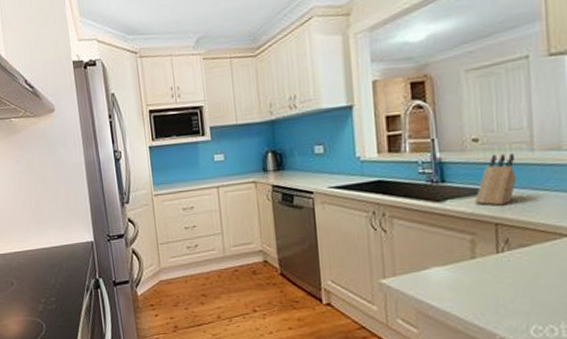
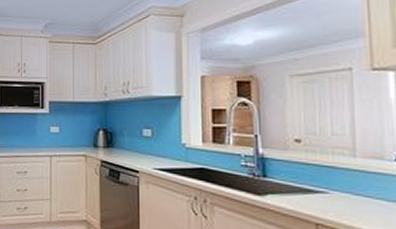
knife block: present [475,152,517,206] -> none [295,156,338,207]

